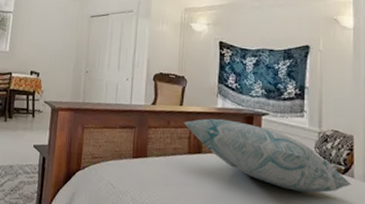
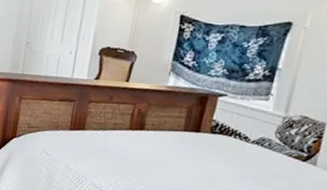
decorative pillow: present [182,118,352,193] -> none [126,96,312,178]

